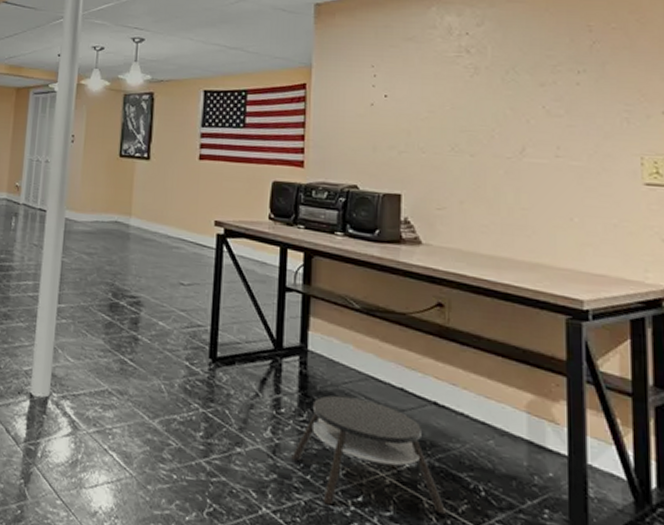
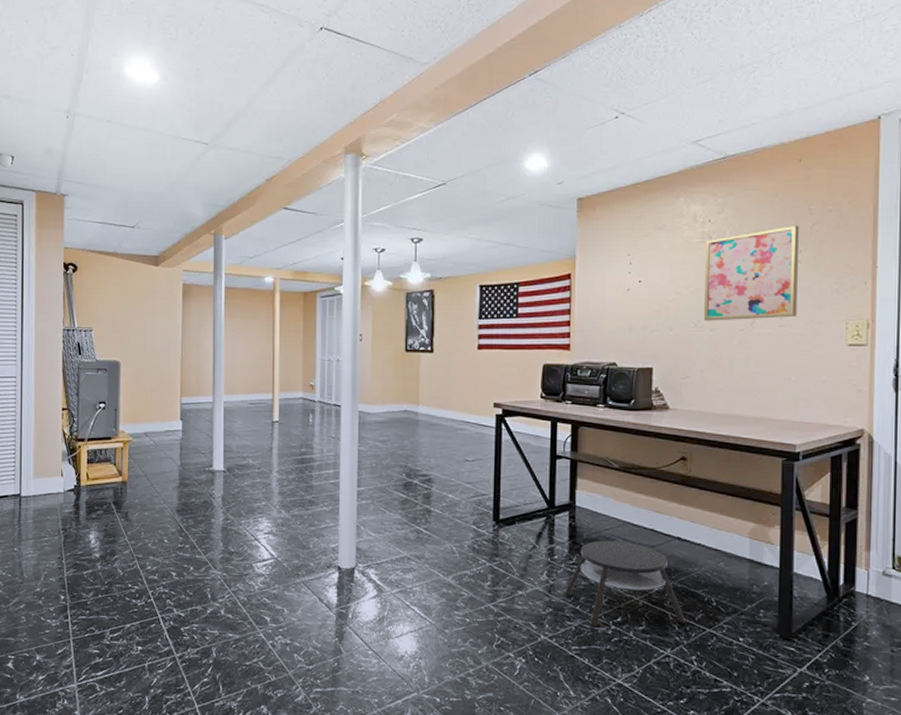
wall art: none [461,42,578,148] -> present [703,224,800,321]

